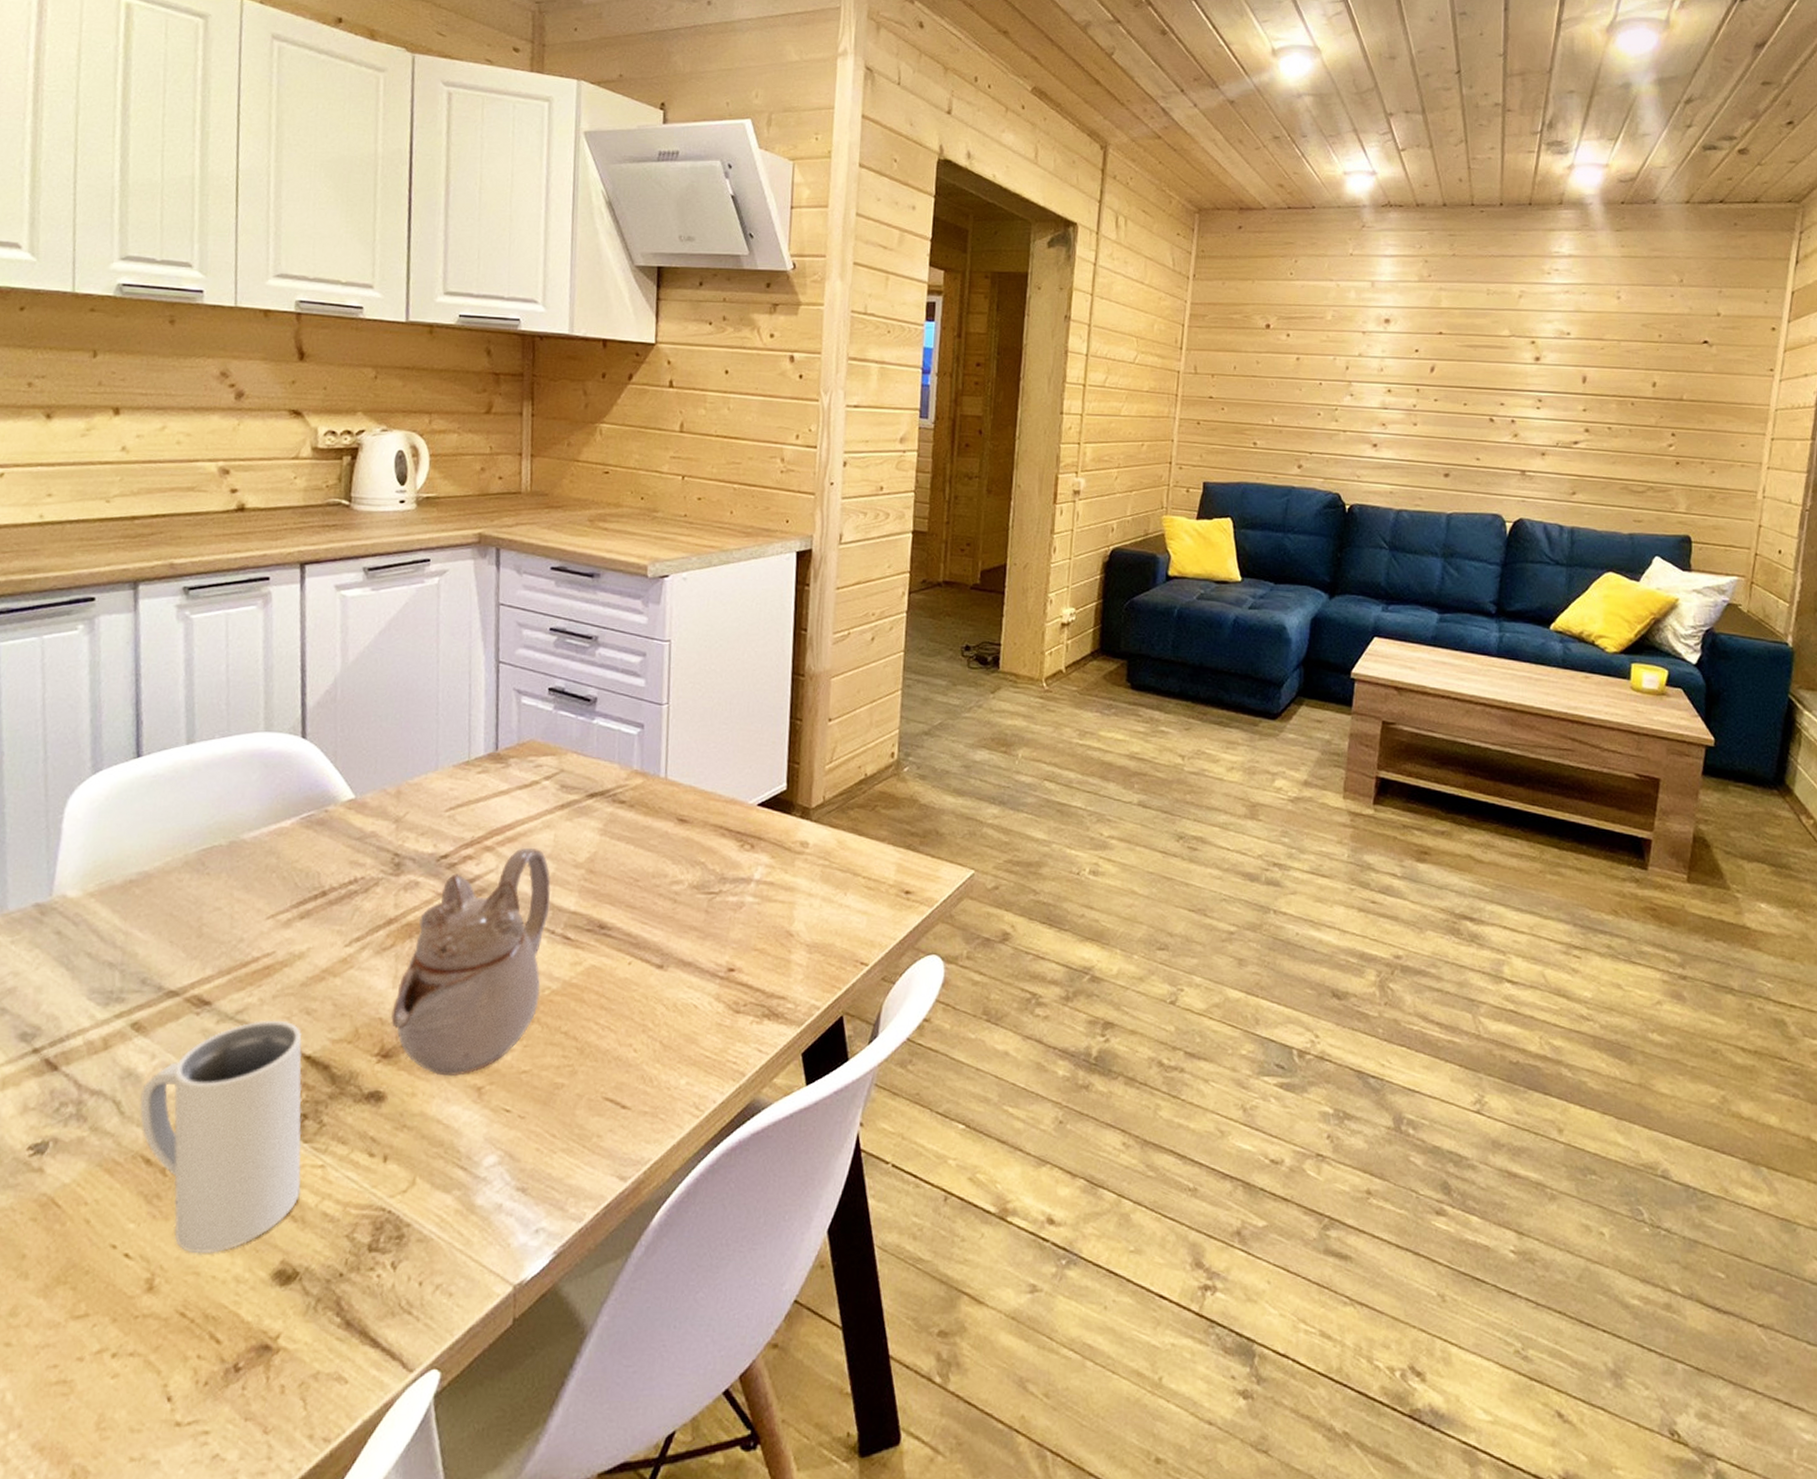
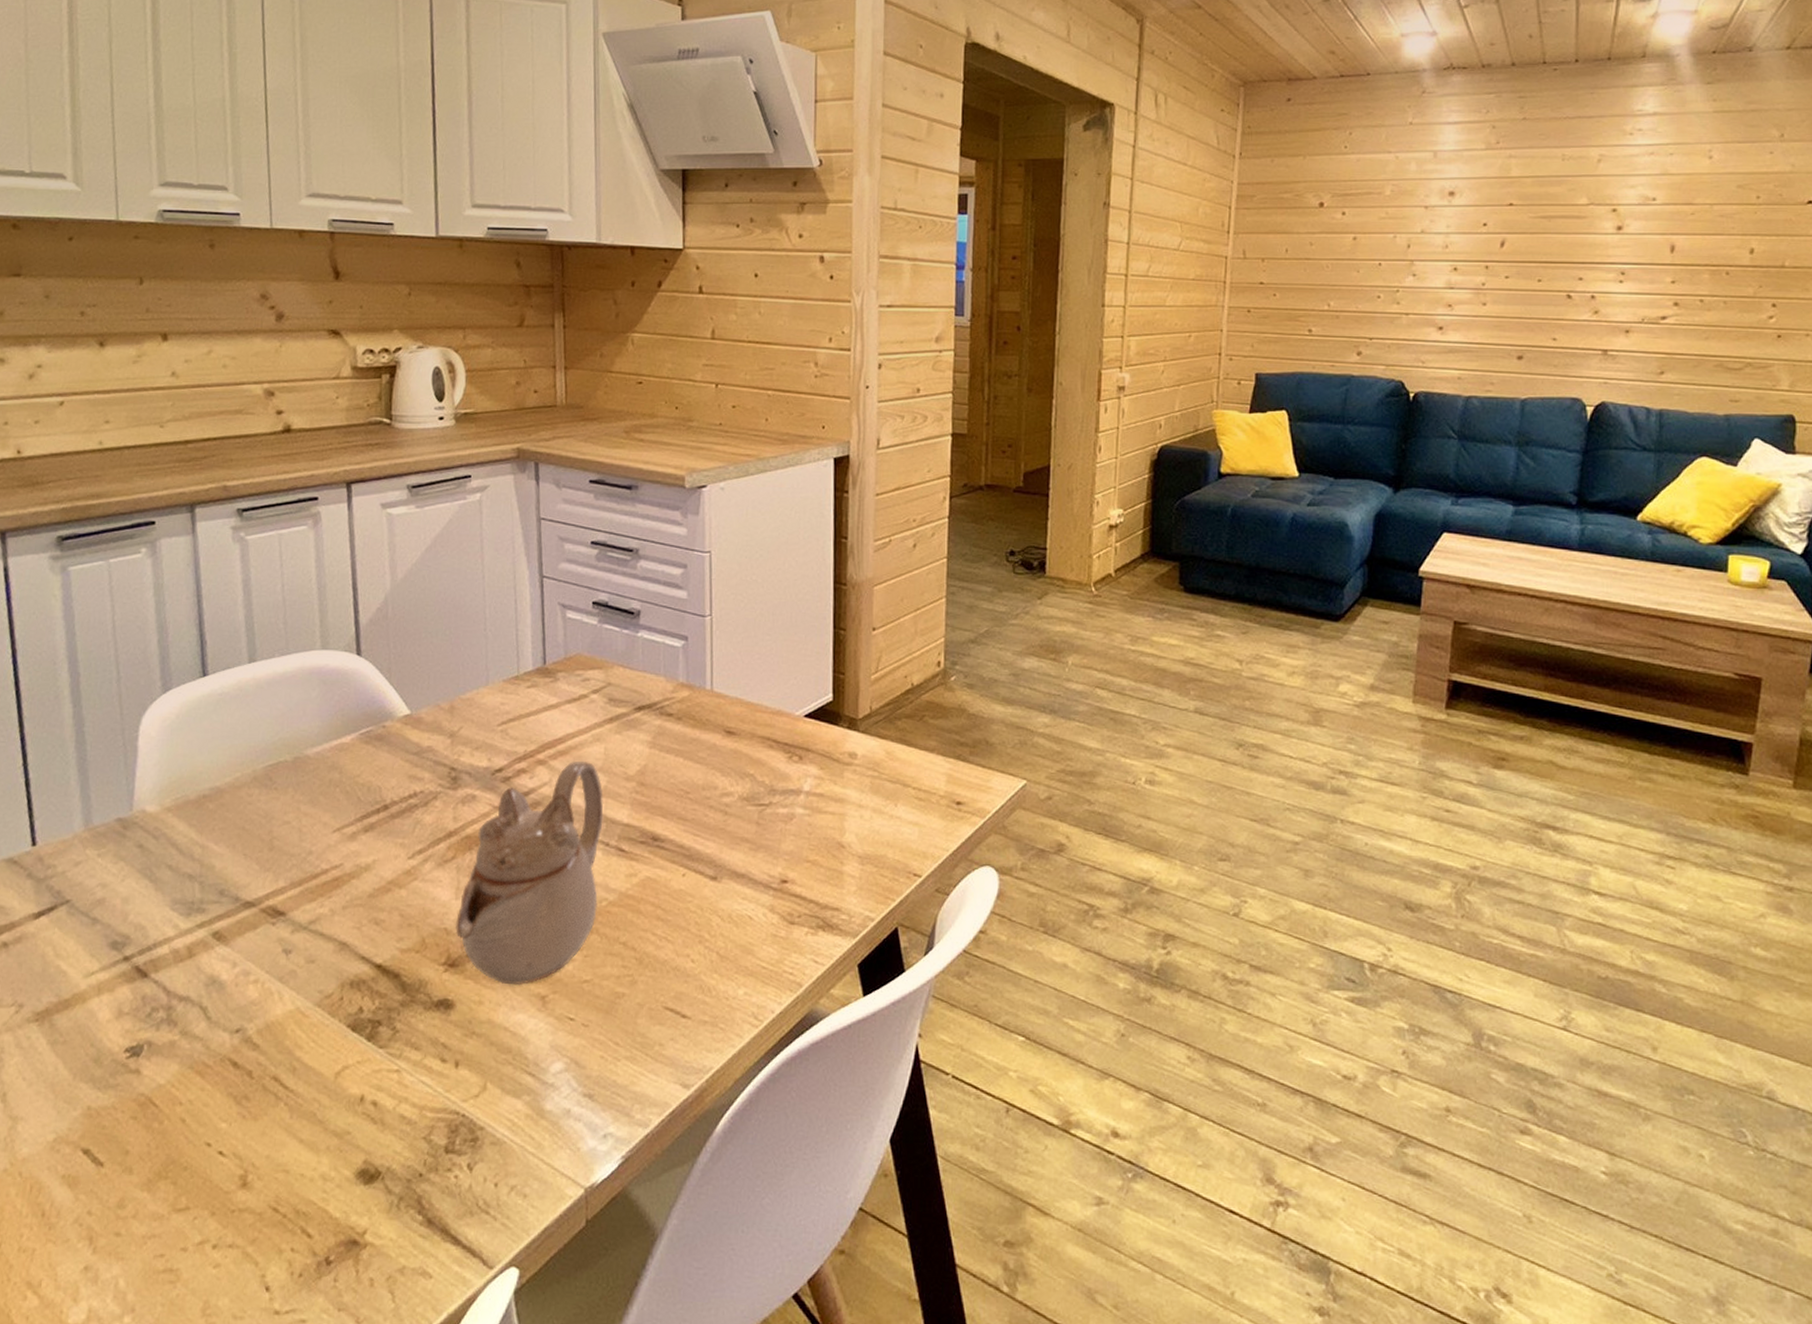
mug: present [139,1020,302,1254] -> none [225,930,379,1153]

